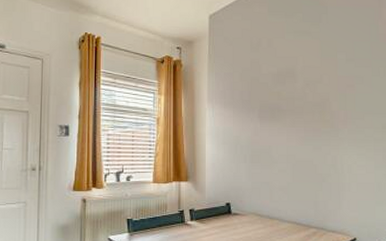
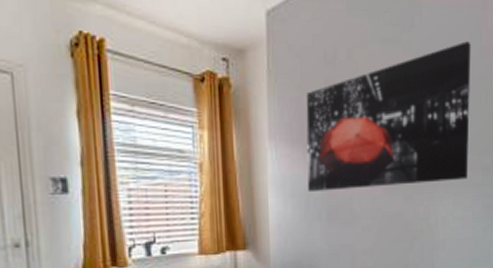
wall art: none [236,31,370,141] -> present [306,41,471,191]

